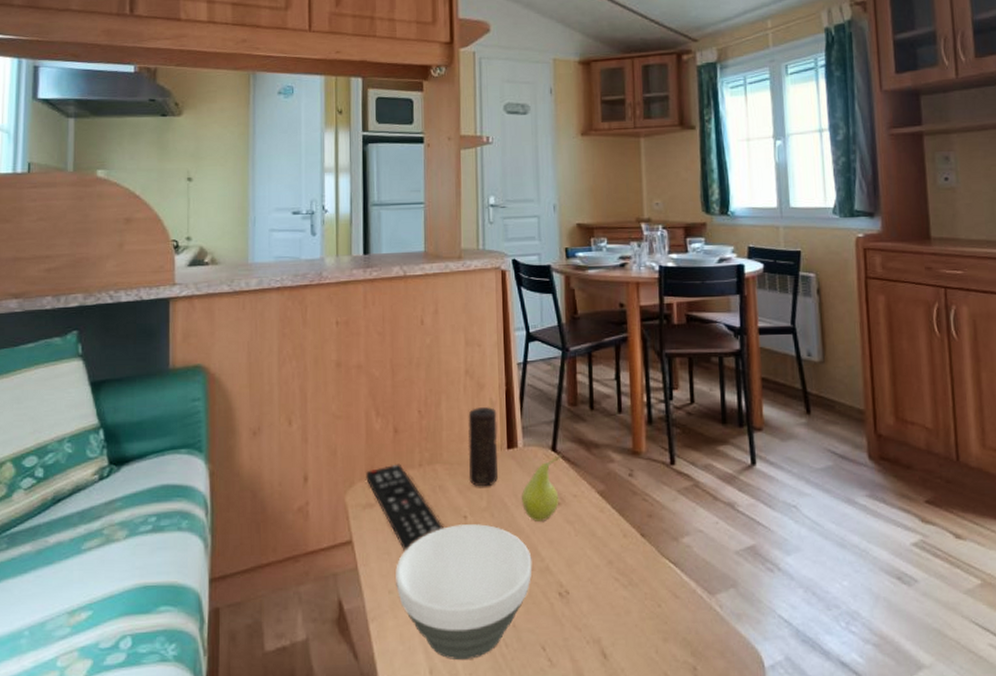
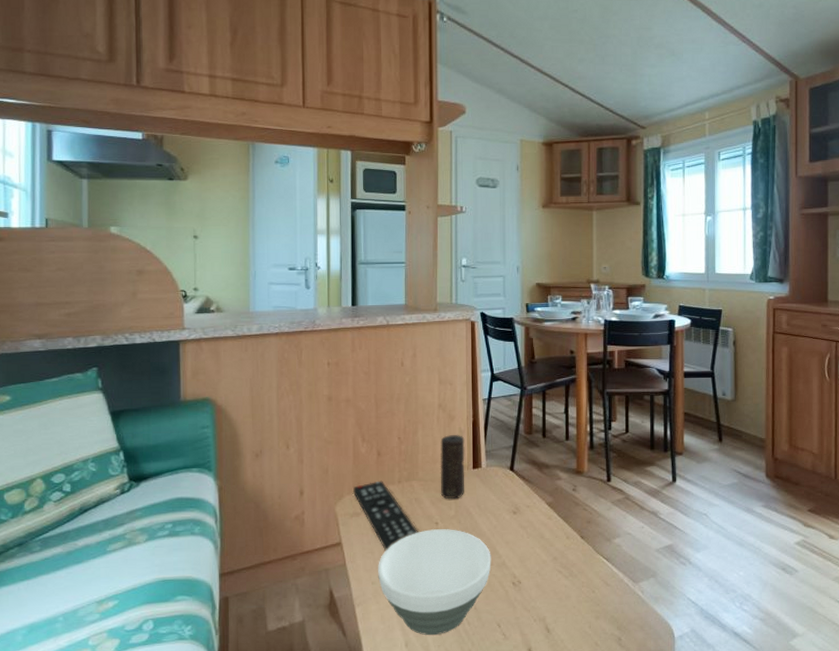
fruit: present [521,454,563,521] -> none [483,473,519,527]

